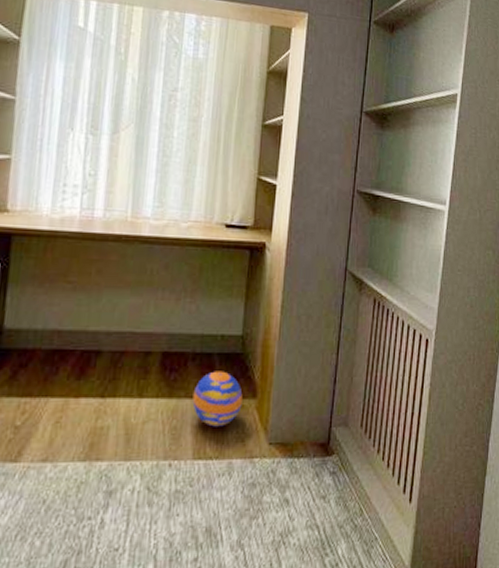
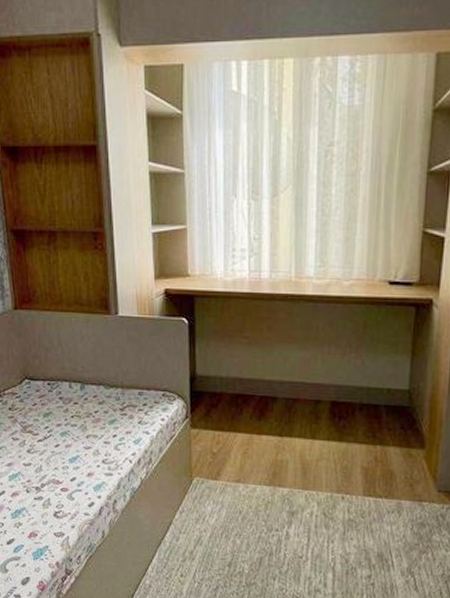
ball: present [192,371,243,427] -> none [361,421,410,471]

